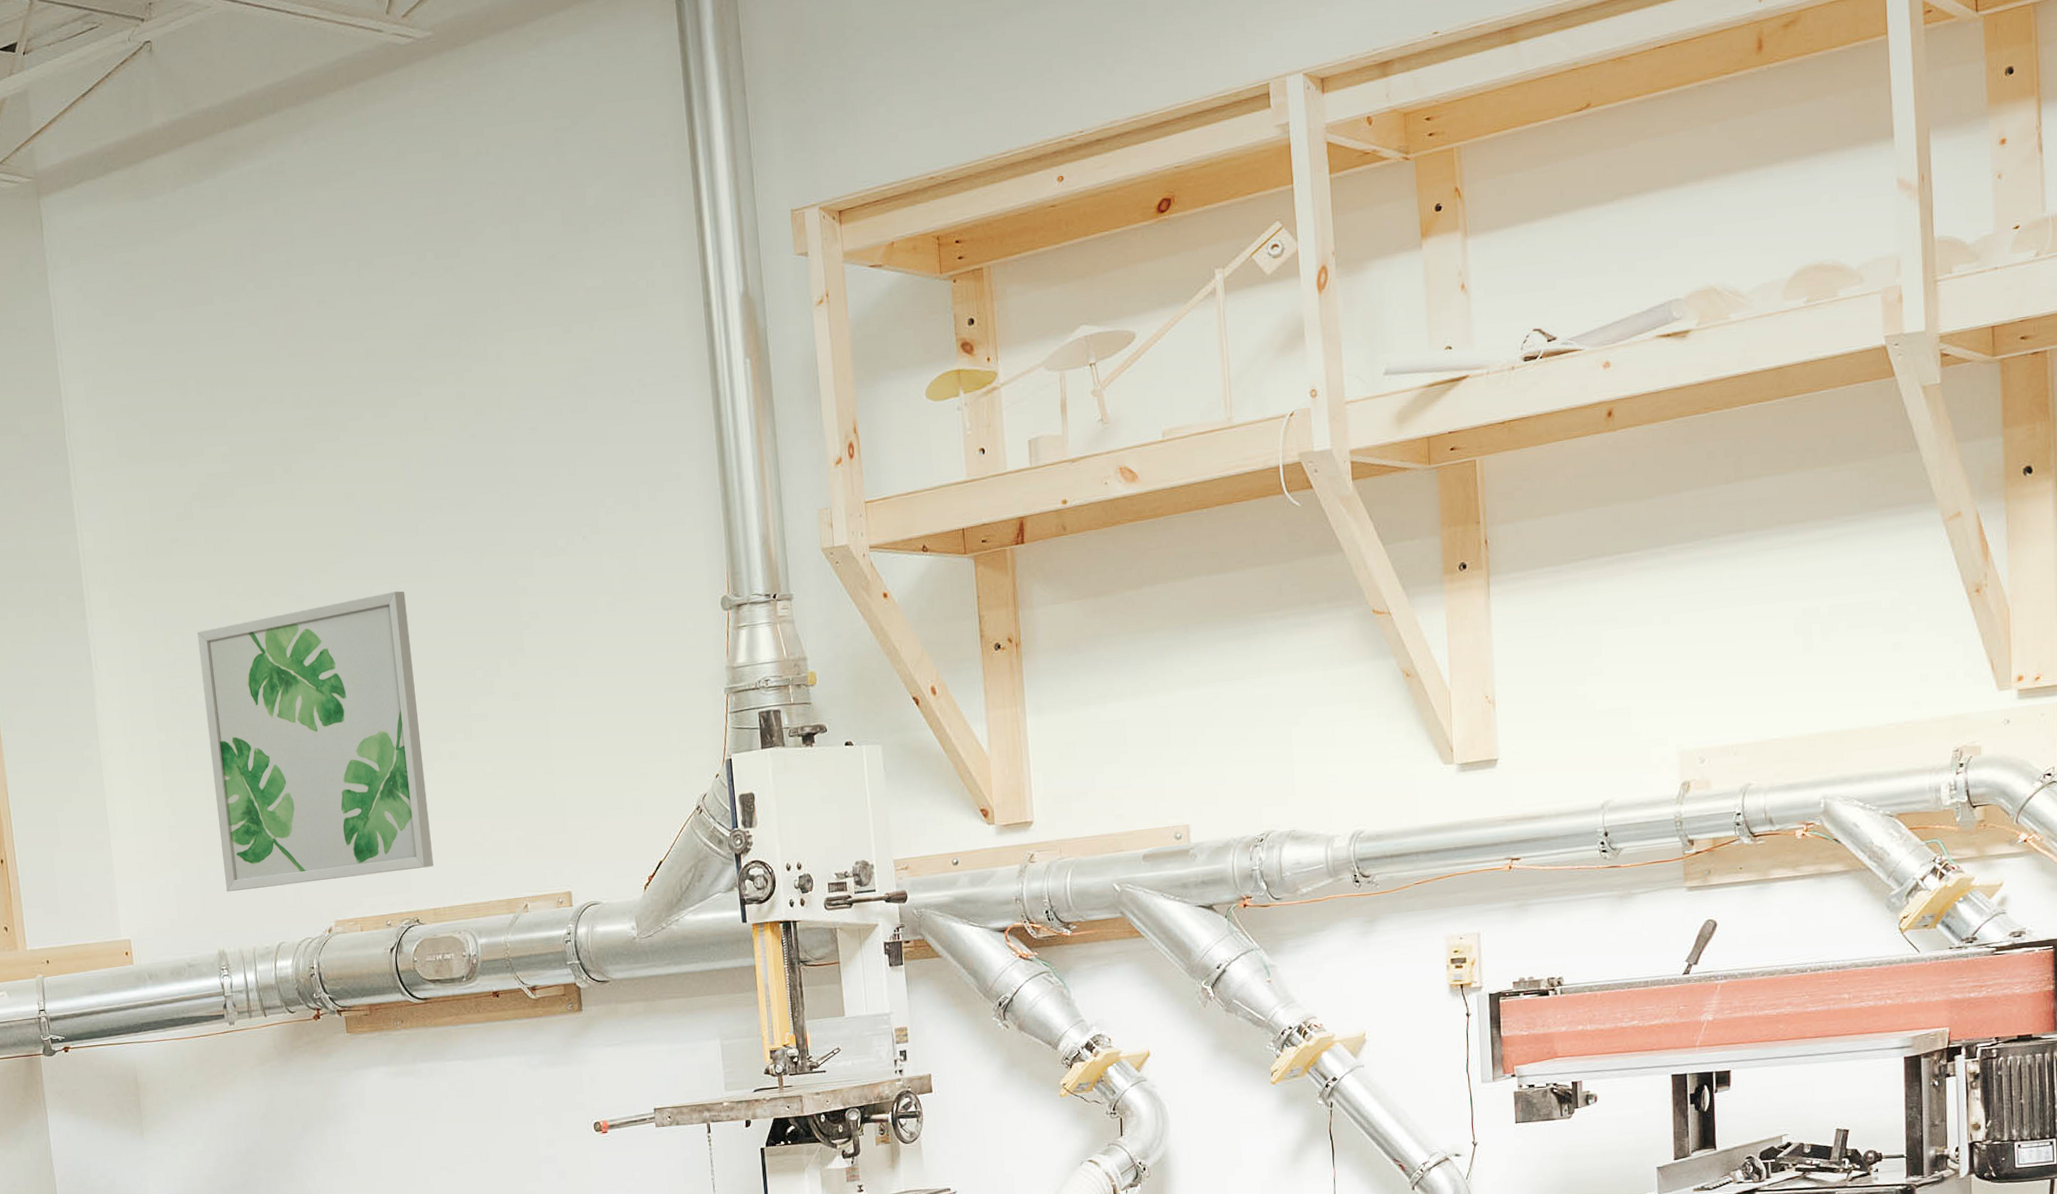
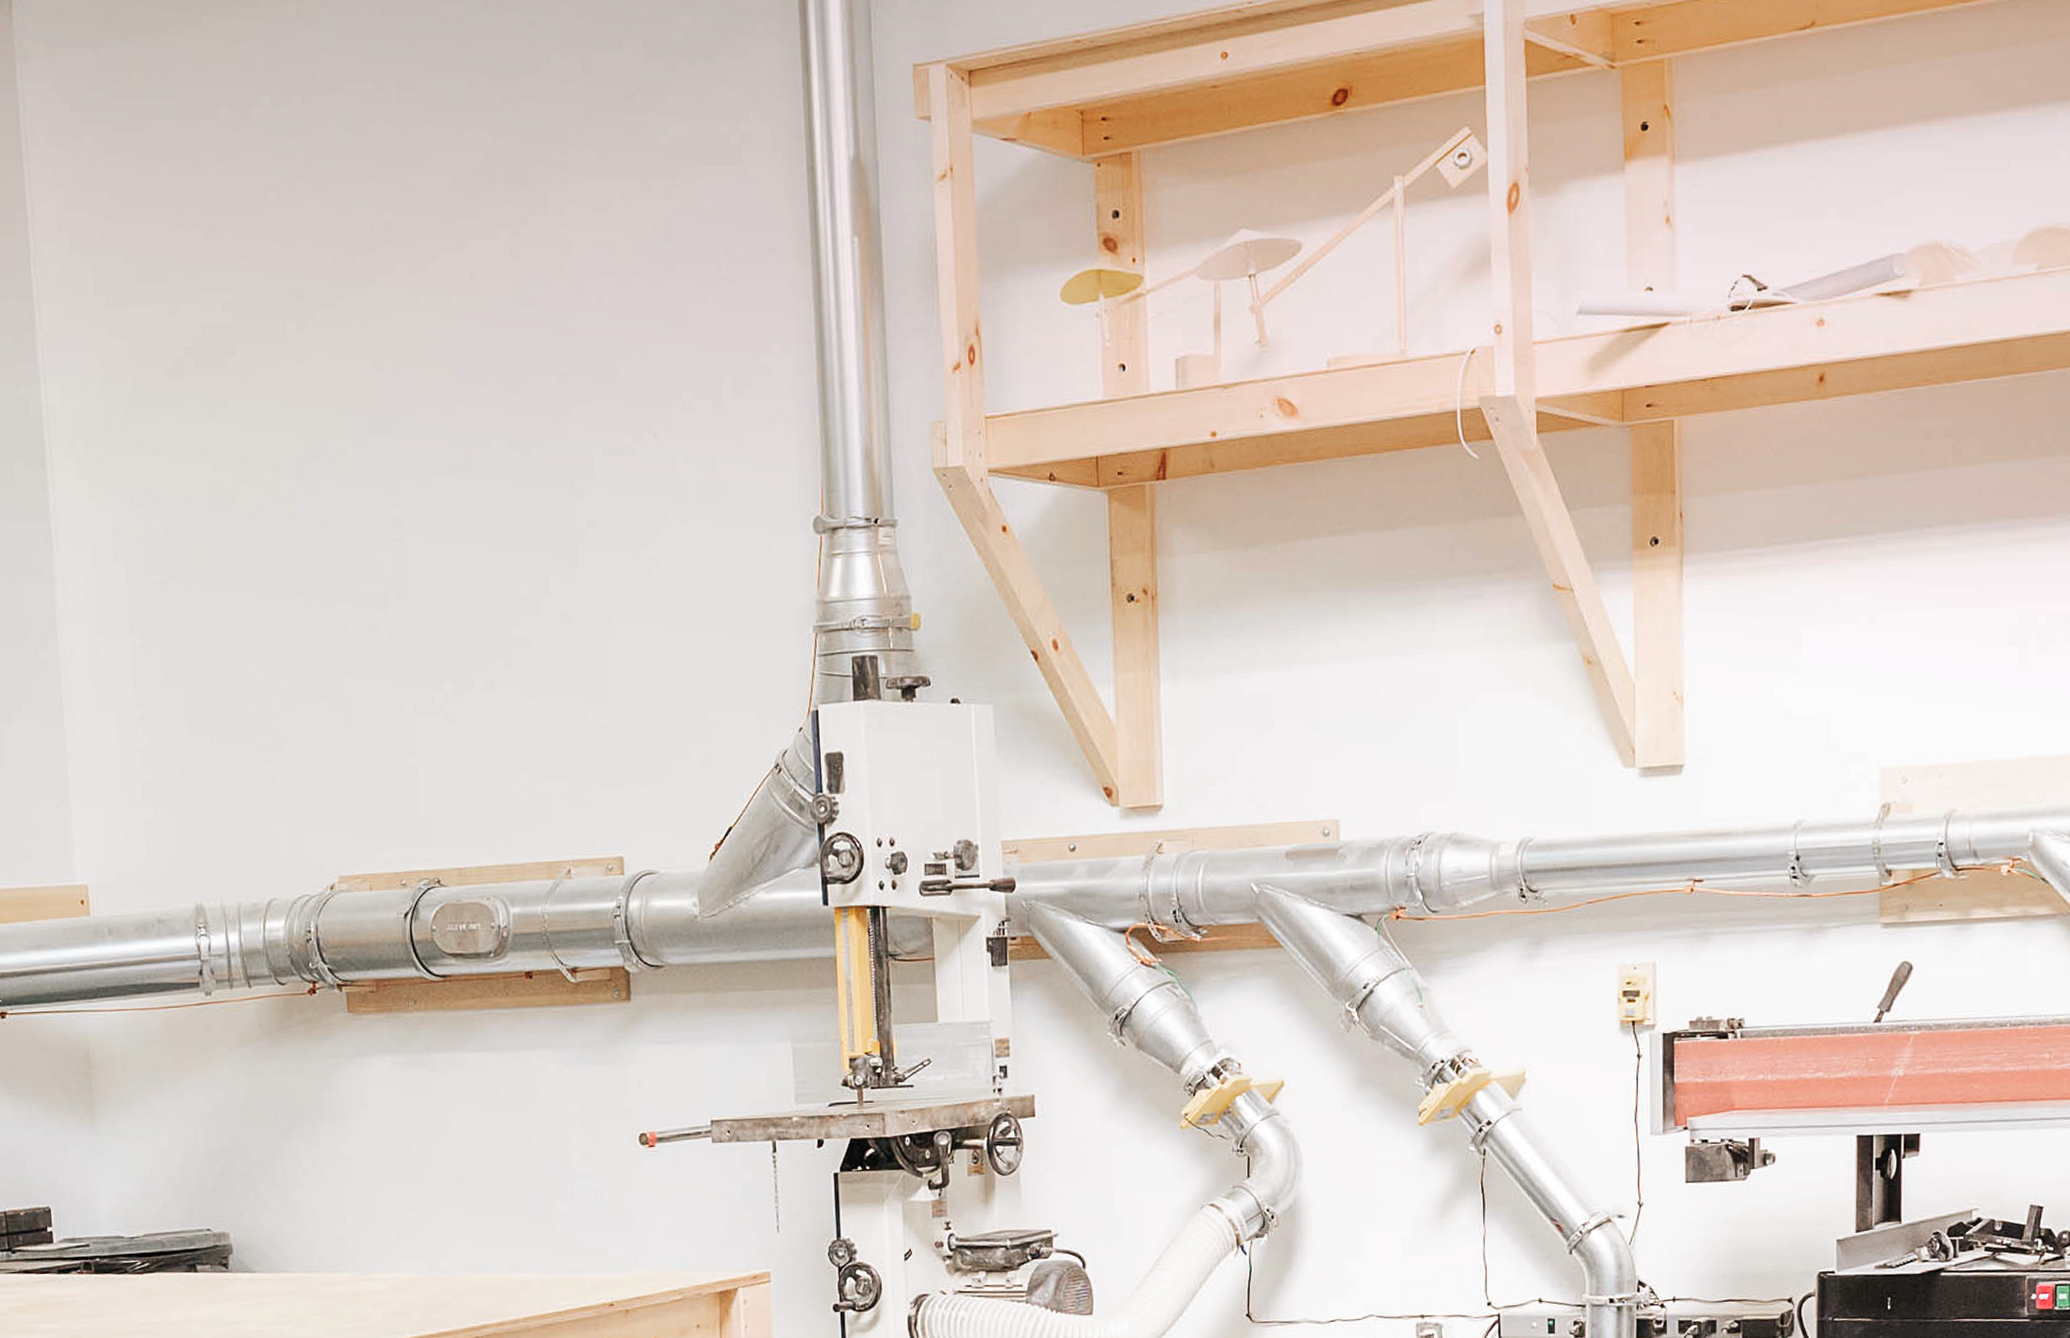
wall art: present [197,591,434,892] -> none [184,483,460,835]

